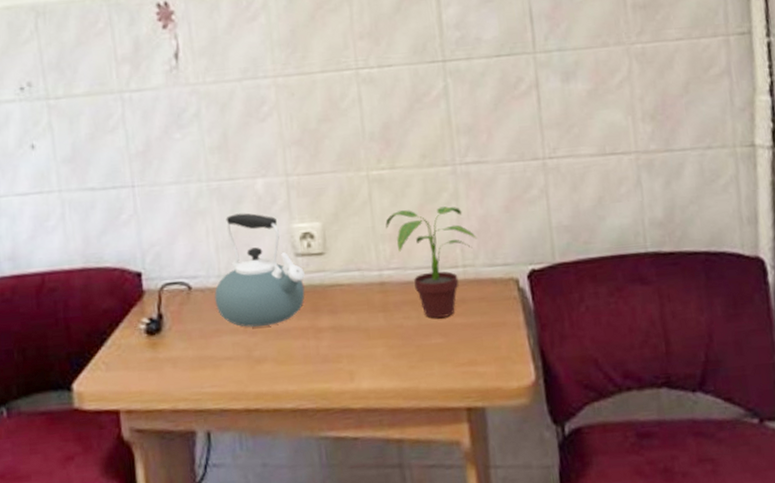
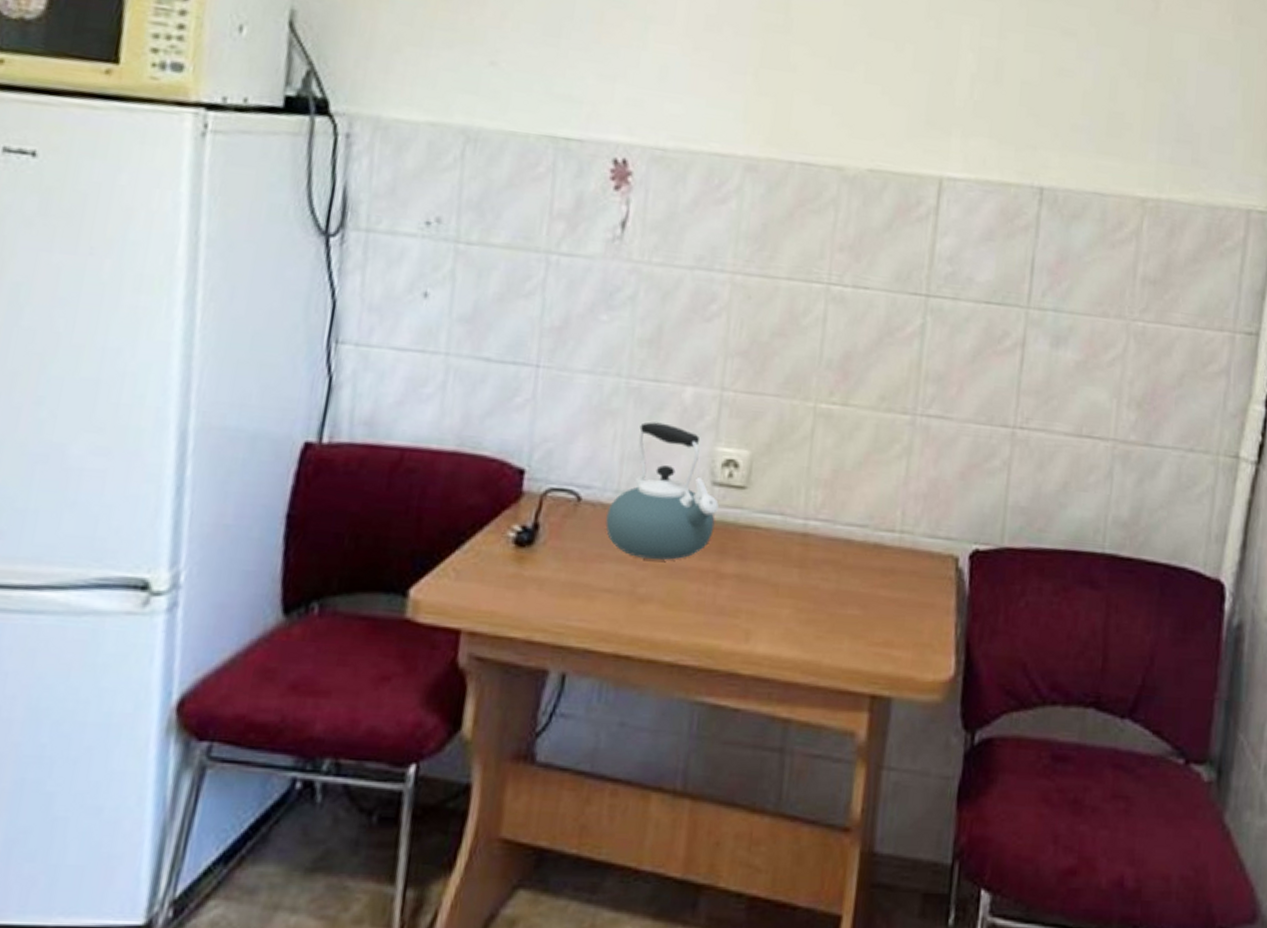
potted plant: present [385,206,478,319] -> none [823,455,924,587]

